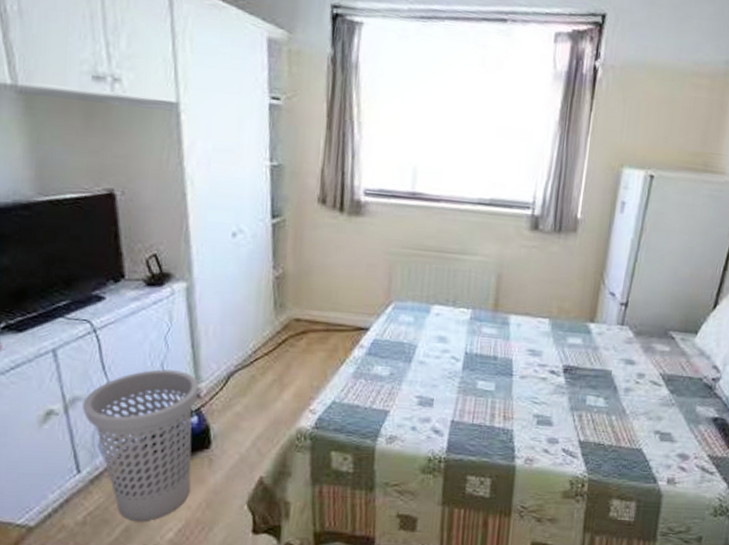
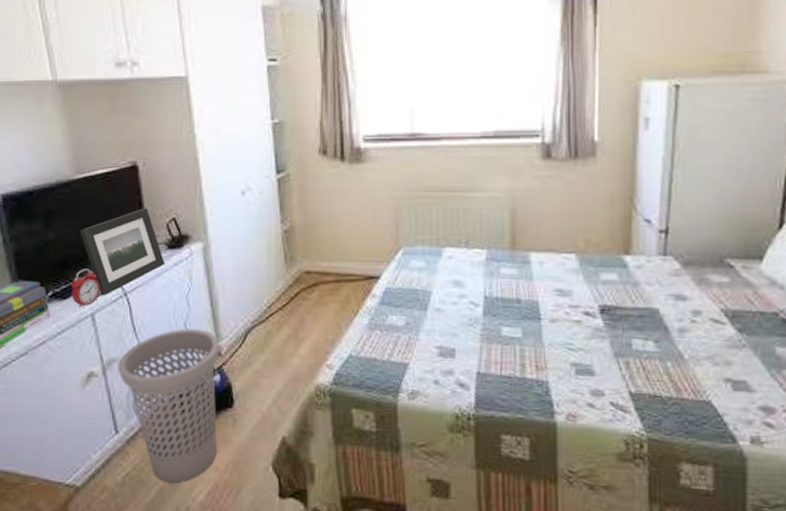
alarm clock: none [28,300,65,343] -> present [71,269,100,308]
picture frame: none [41,240,143,331] -> present [79,208,166,296]

